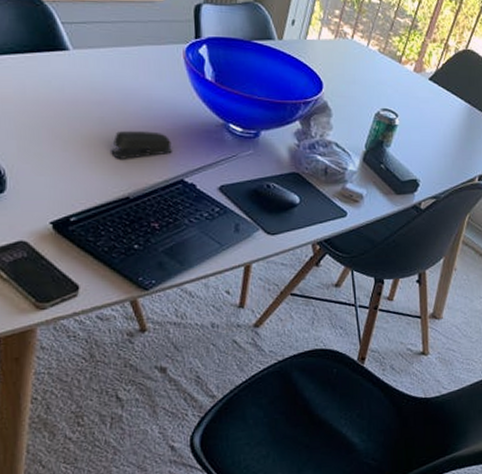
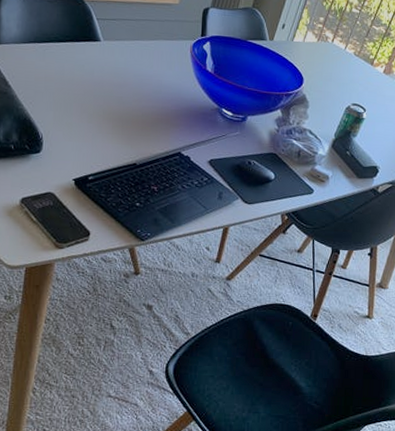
stapler: present [111,131,172,159] -> none [125,109,174,132]

